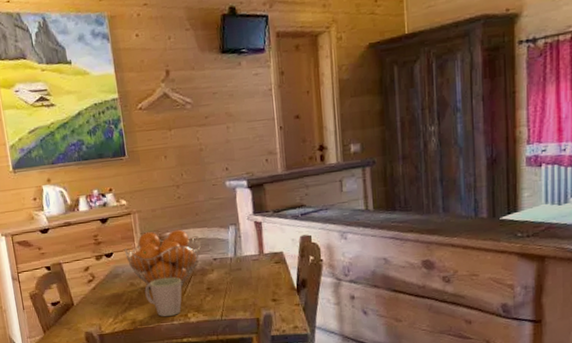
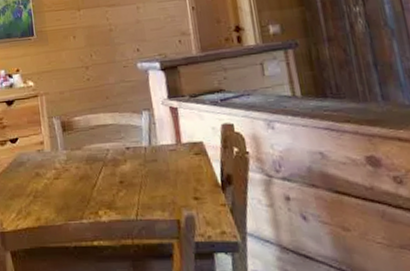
fruit basket: present [124,229,201,287] -> none [30,113,112,179]
mug: present [144,277,182,317] -> none [51,167,92,213]

